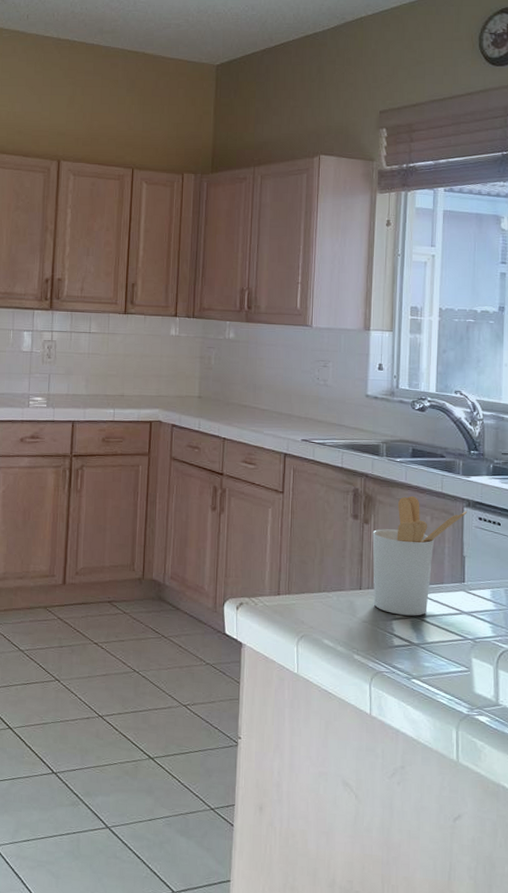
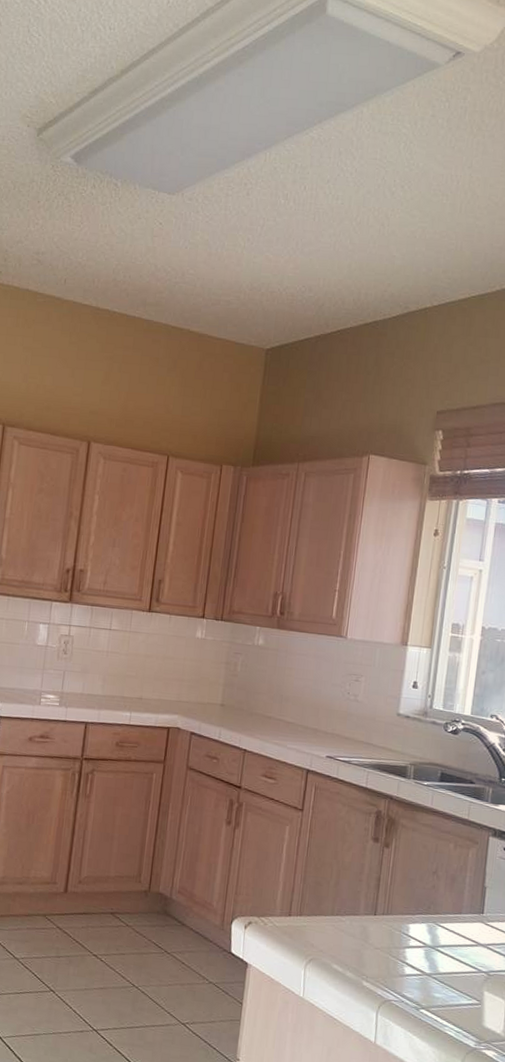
utensil holder: present [372,495,467,616] -> none [388,821,492,946]

